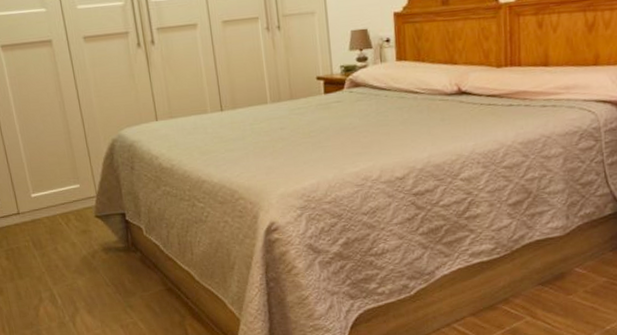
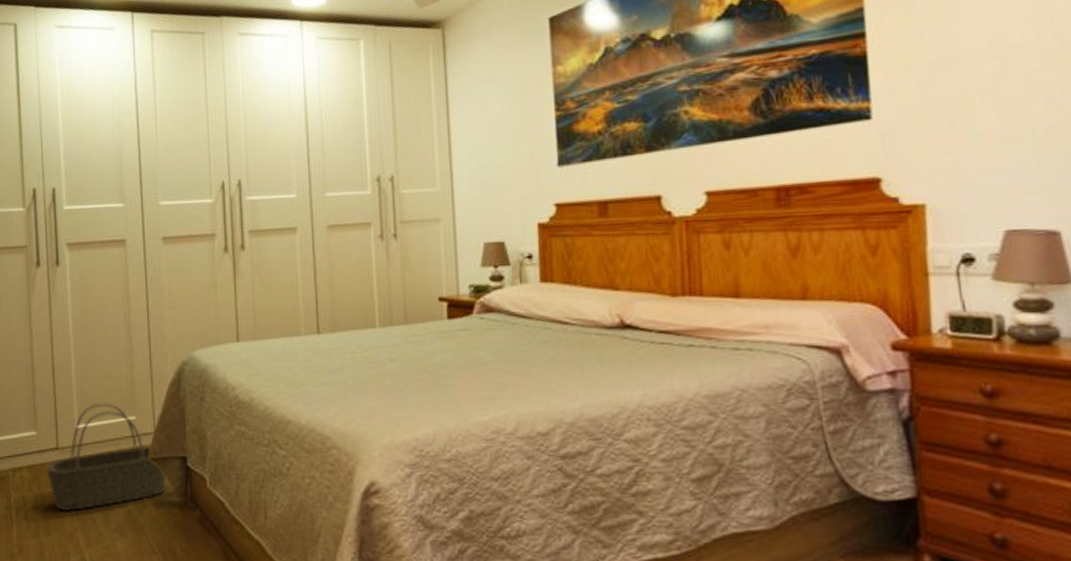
basket: none [11,175,111,261] -> present [46,402,167,512]

